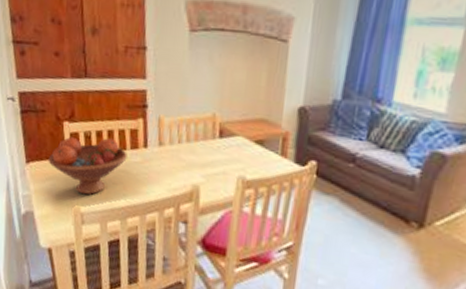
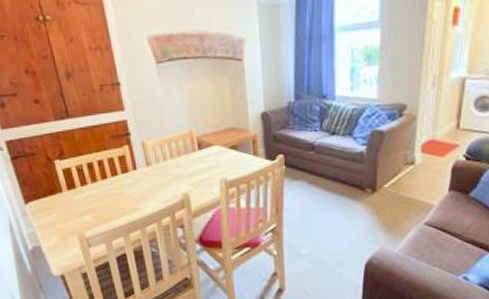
fruit bowl: present [48,137,127,195] -> none [45,167,120,221]

